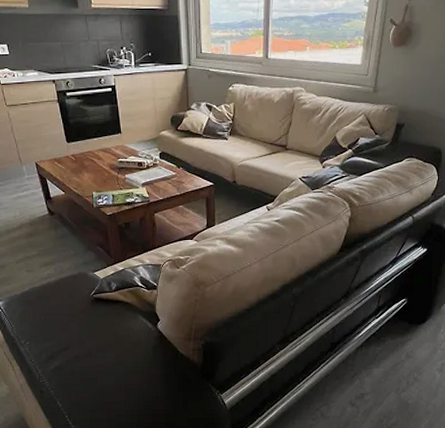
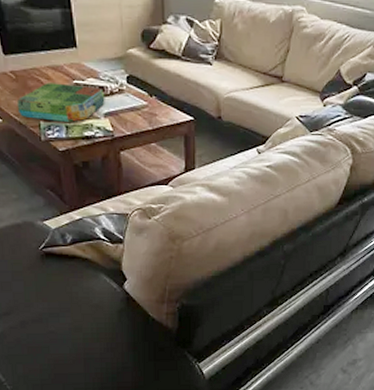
board game: none [75,162,143,192] -> present [16,83,105,122]

